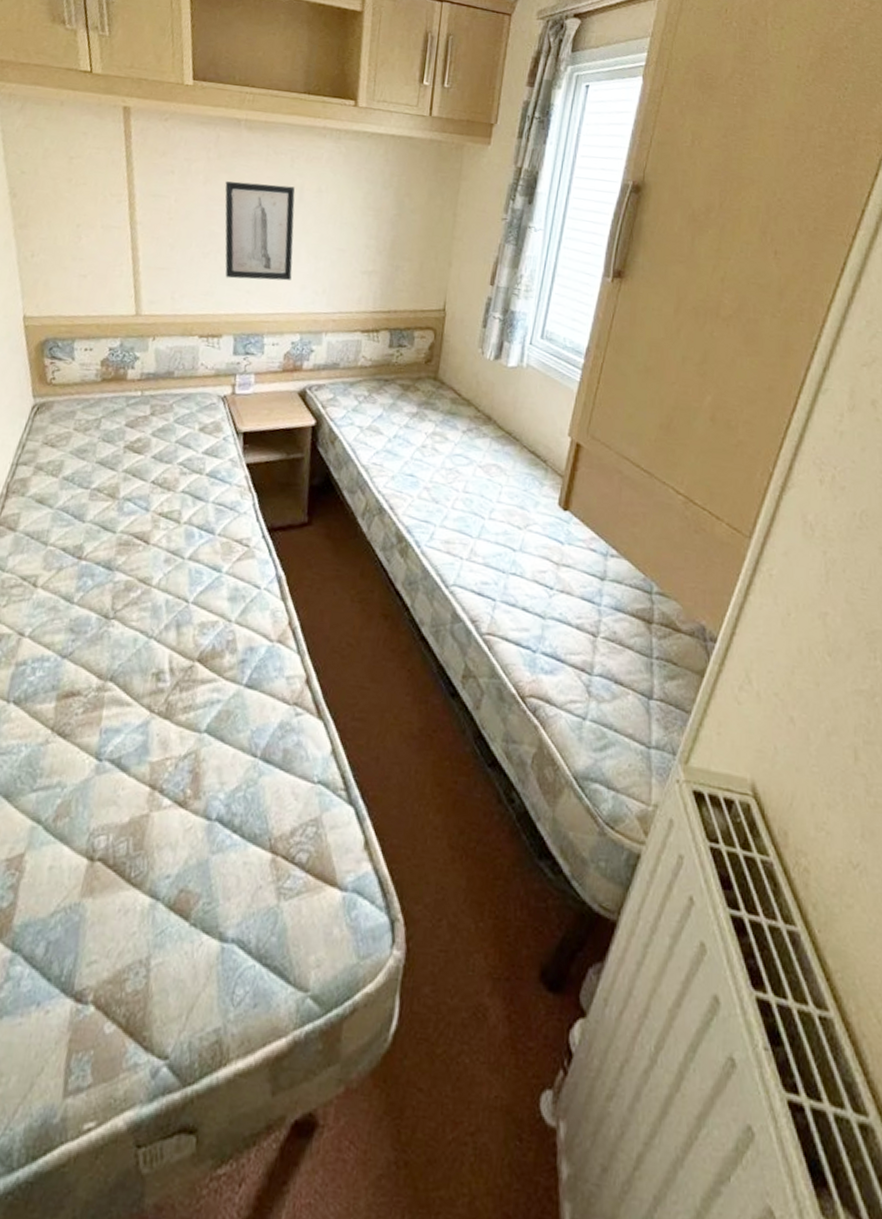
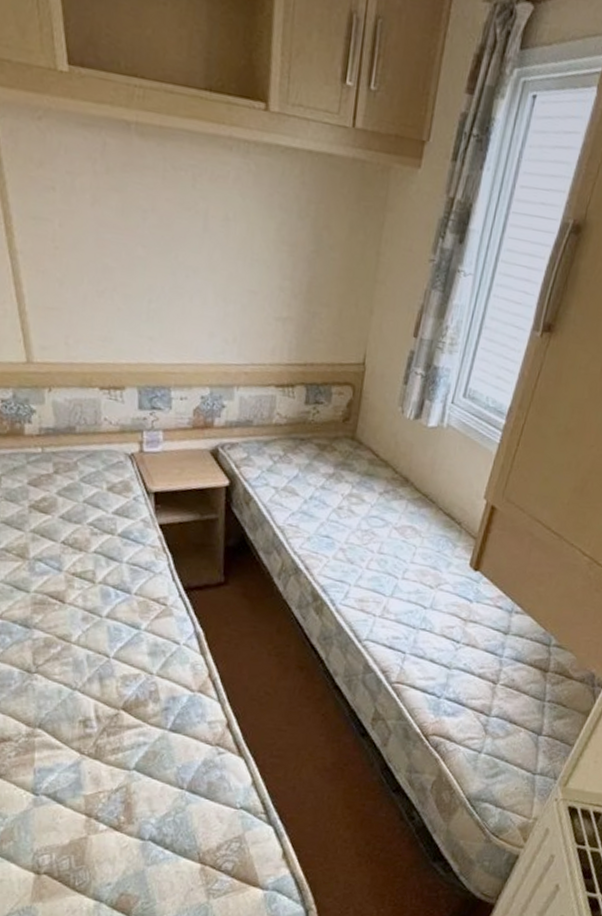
wall art: present [225,181,295,281] -> none [116,203,199,327]

